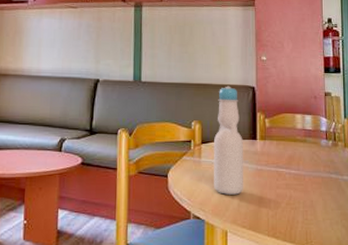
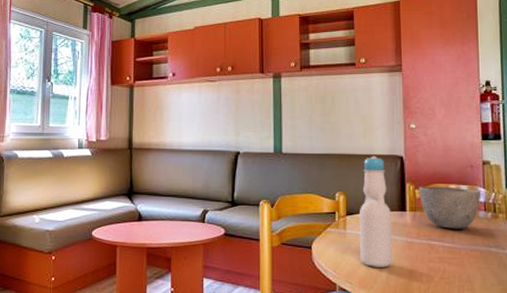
bowl: none [268,115,324,157] -> present [418,186,482,229]

